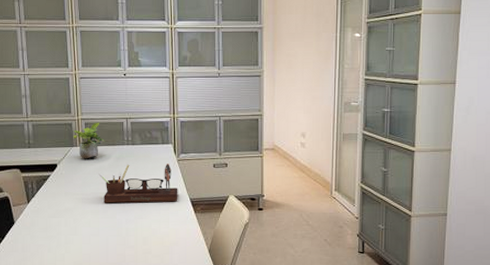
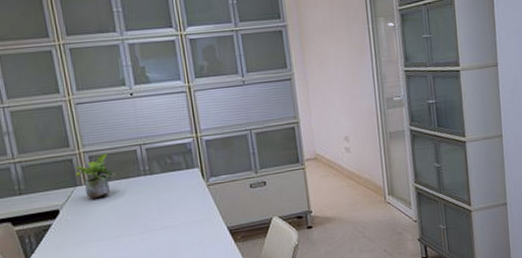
desk organizer: present [98,163,178,204] -> none [113,190,214,248]

